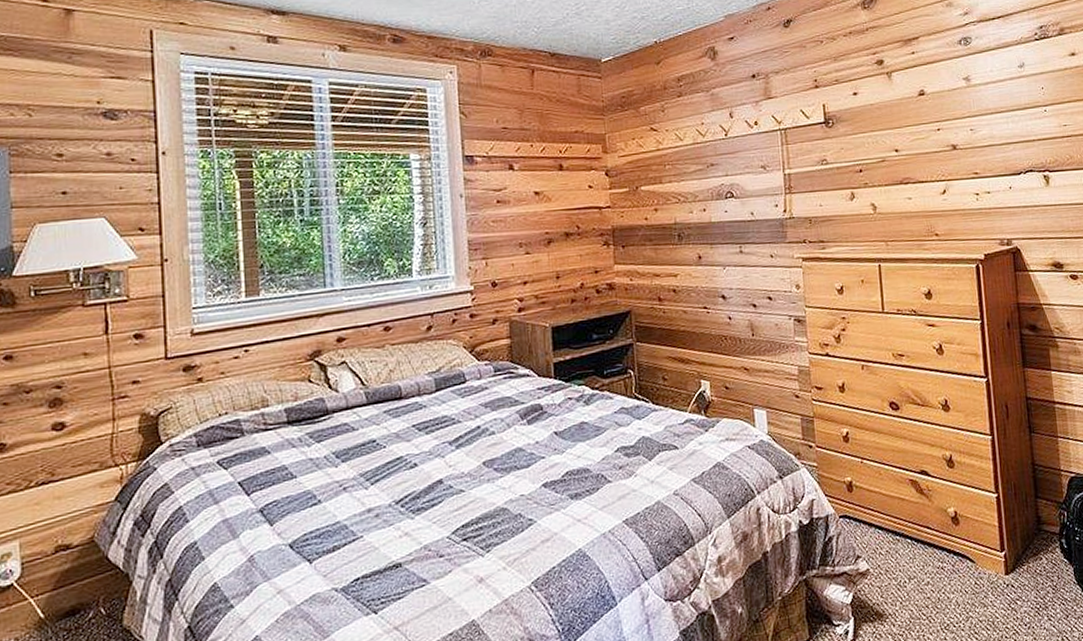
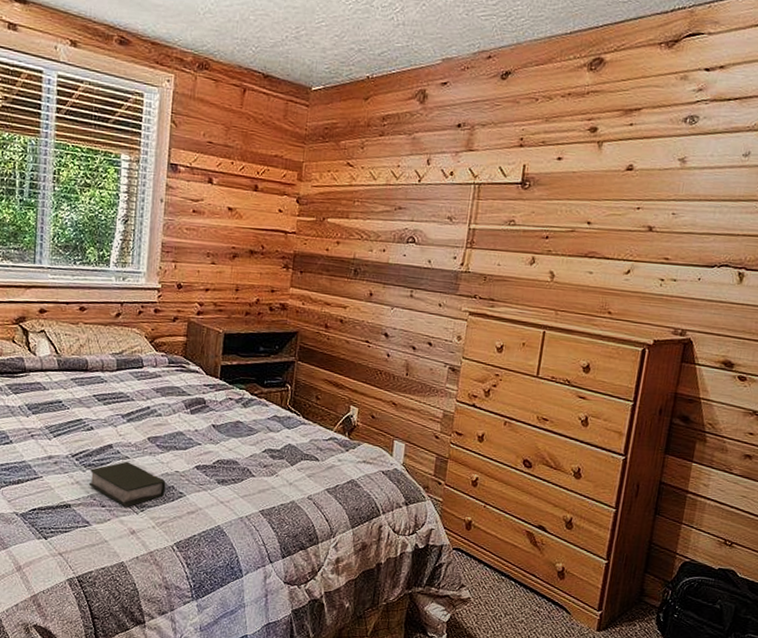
book: none [420,495,512,551] -> present [88,461,166,507]

